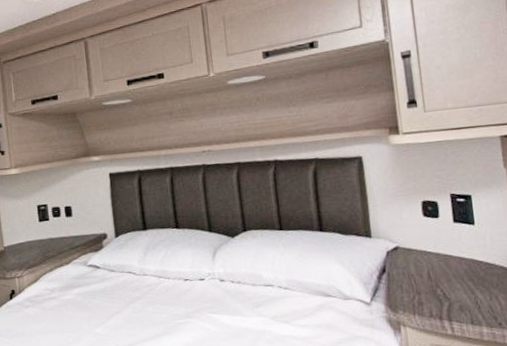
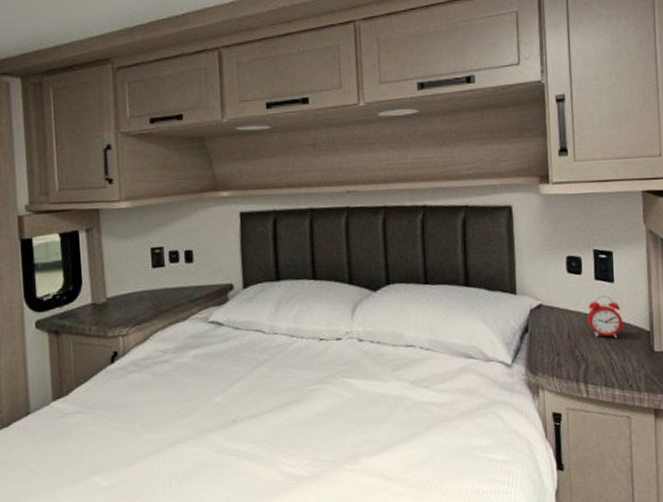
alarm clock: none [447,237,488,278] -> present [587,295,623,339]

